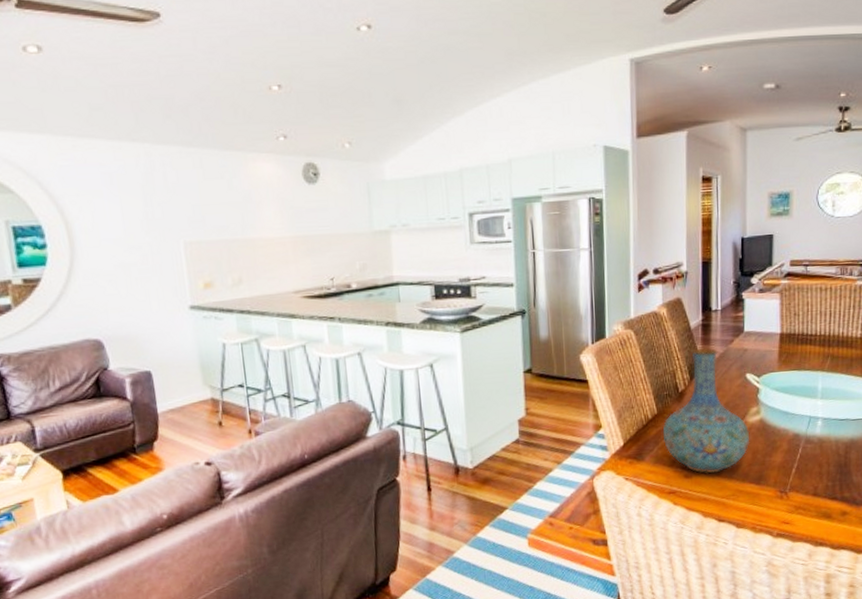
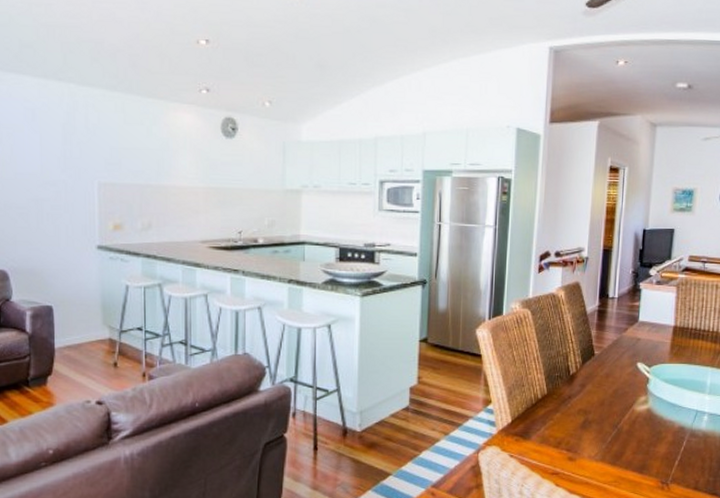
vase: present [662,348,750,474] -> none [550,333,637,458]

